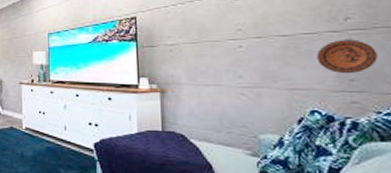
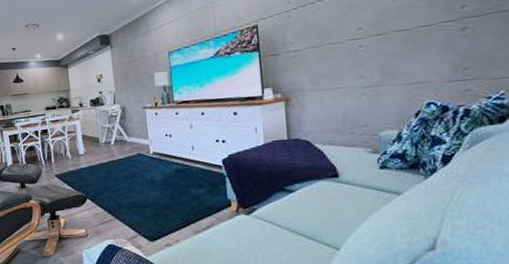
decorative plate: present [316,39,378,74] -> none [433,27,490,63]

